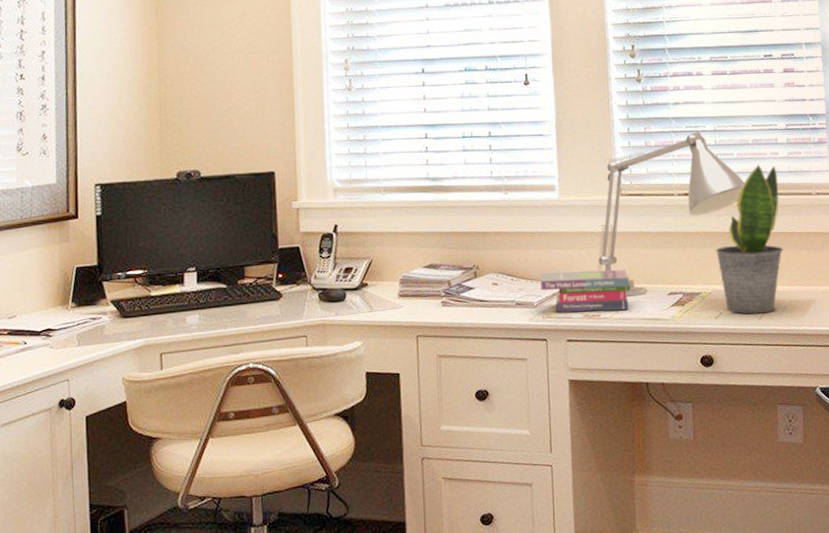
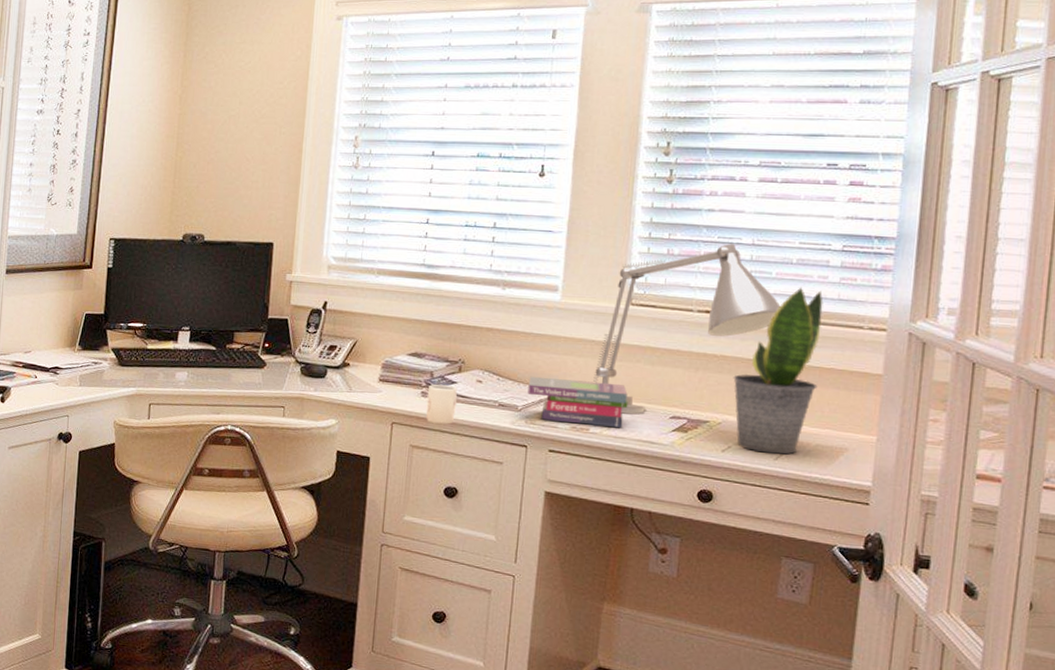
mug: none [447,291,477,331] -> present [426,384,457,425]

